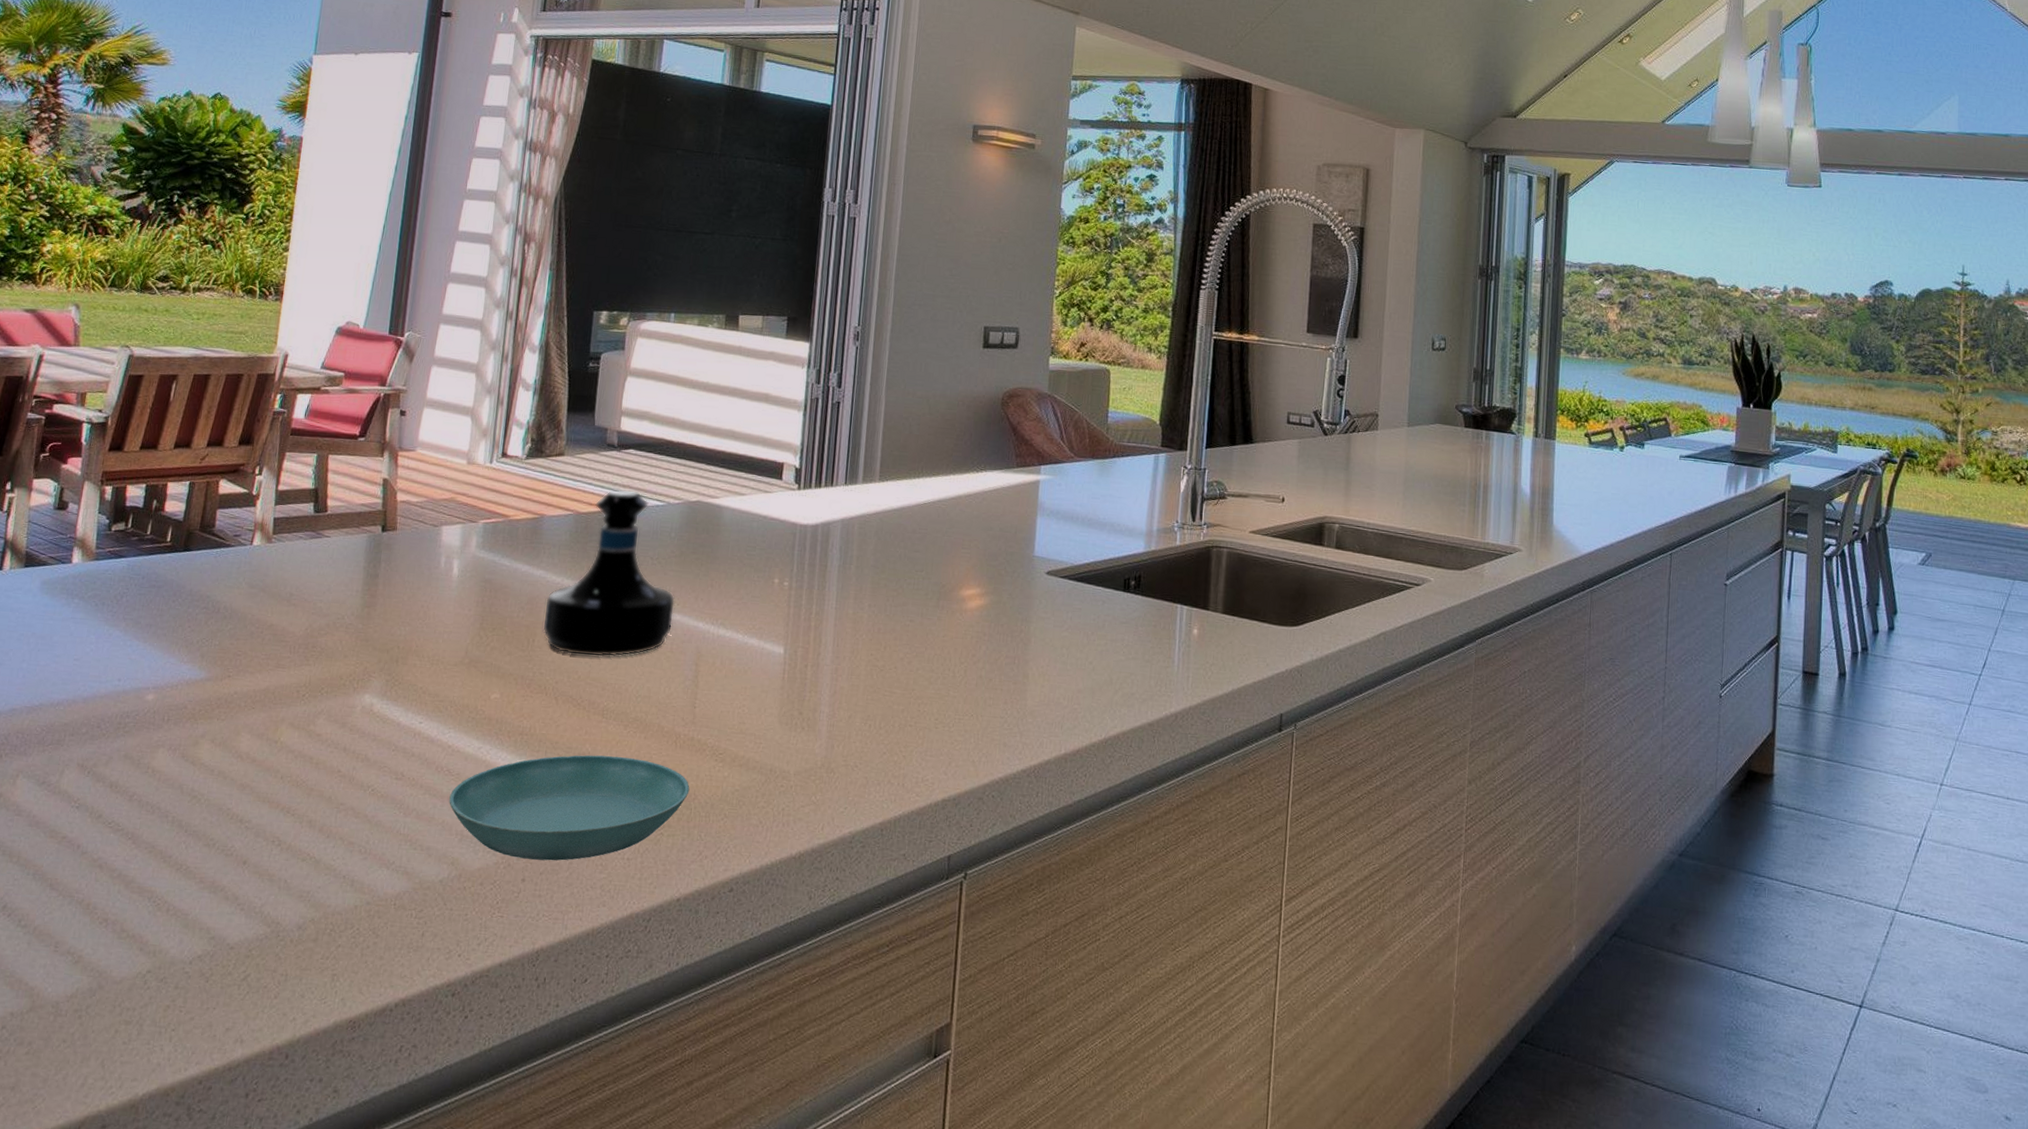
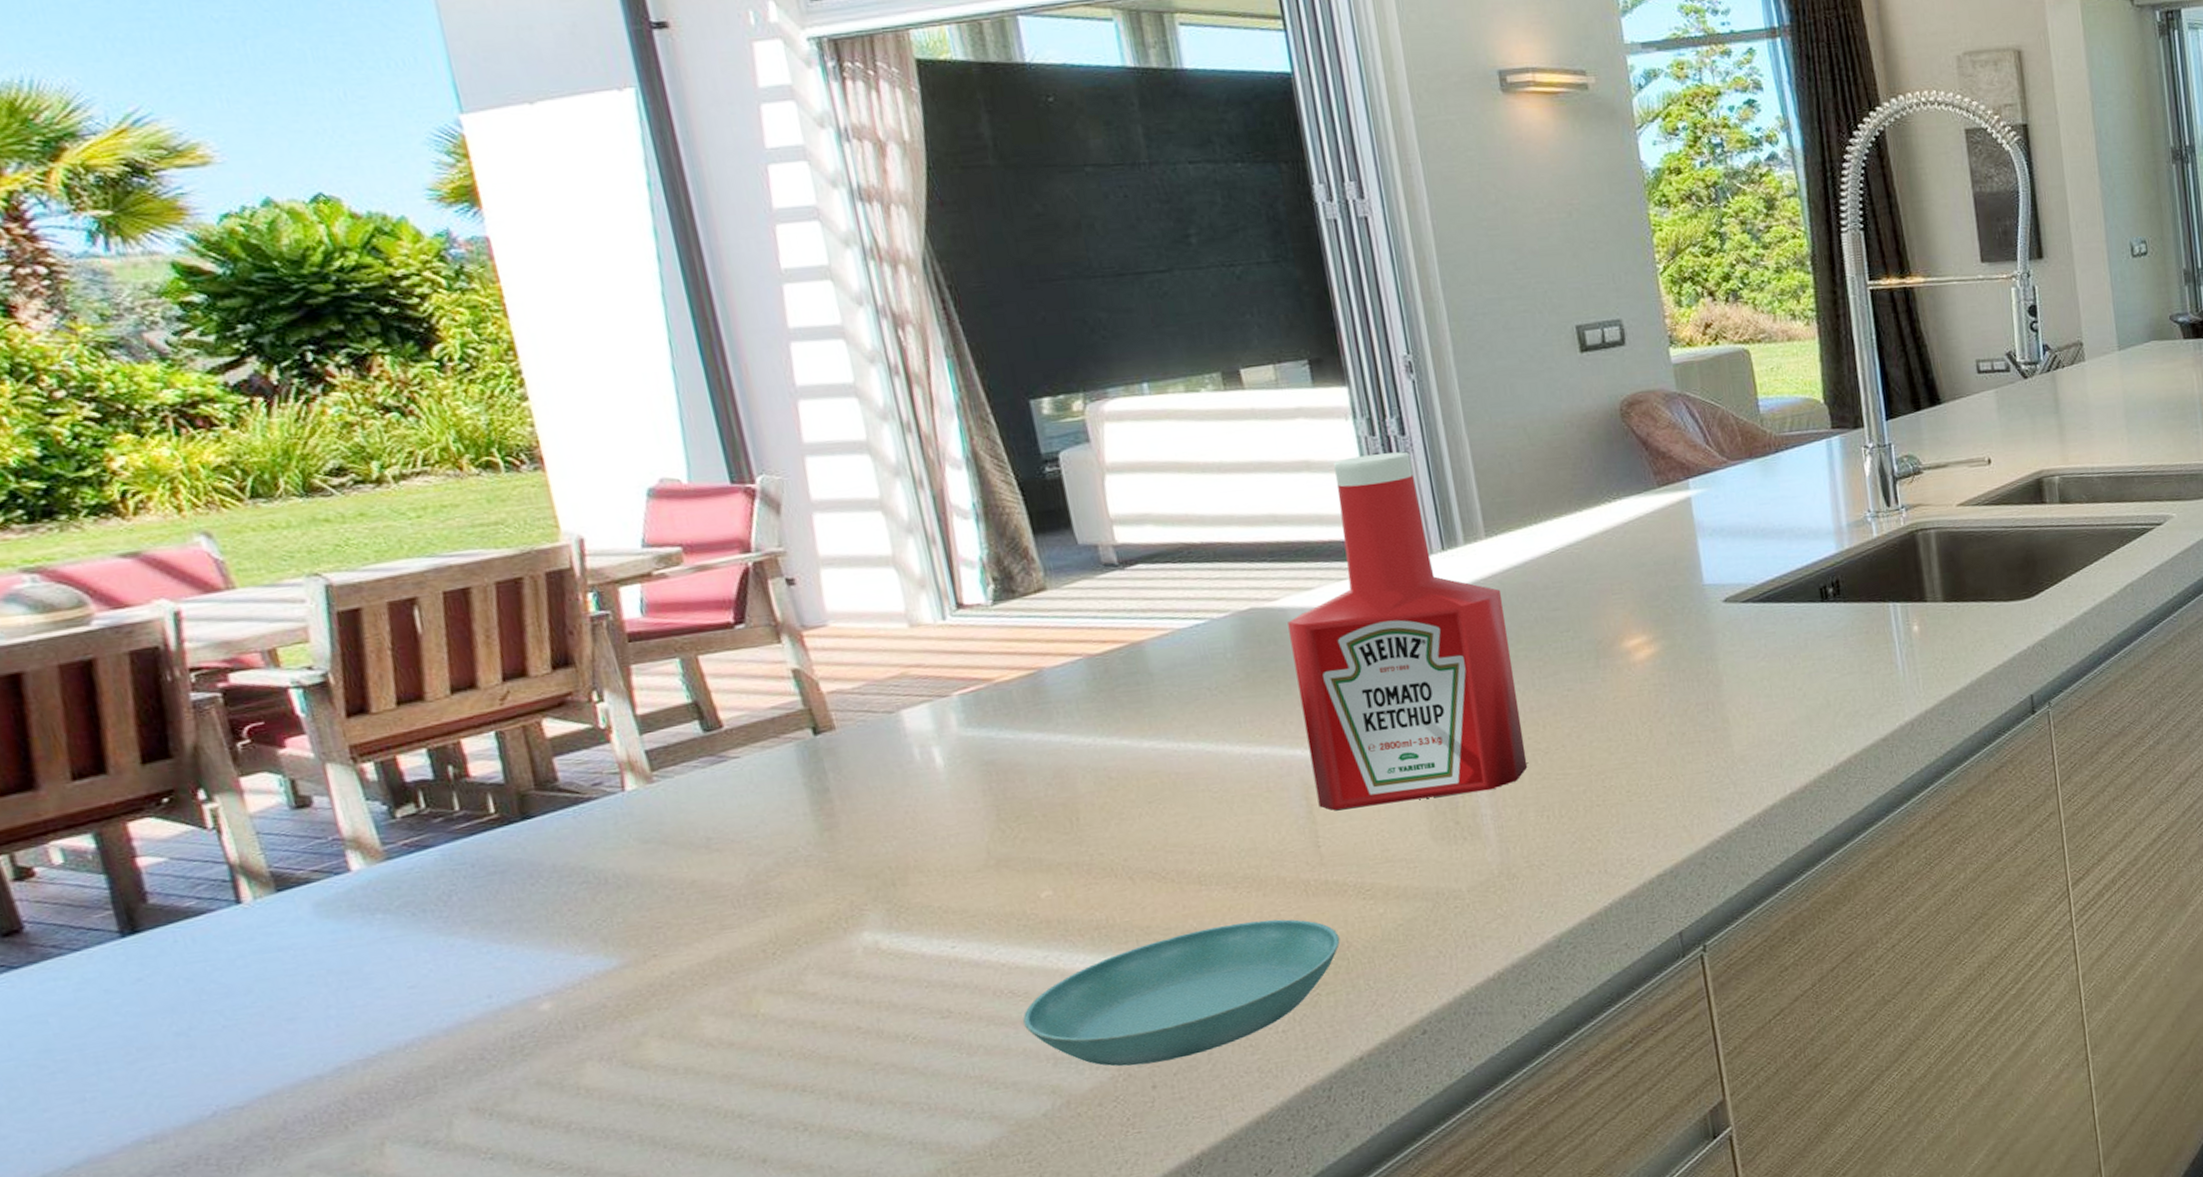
tequila bottle: present [543,489,675,657] -> none [1078,613,1262,824]
ketchup bottle: none [703,397,880,692] -> present [1288,451,1528,810]

